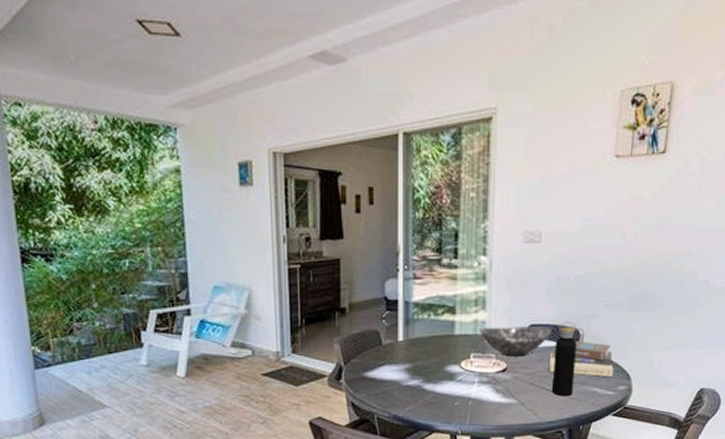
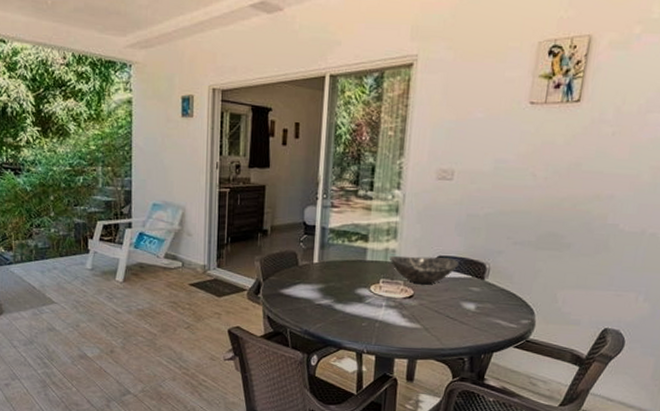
books: present [549,341,613,378] -> none [454,274,518,311]
water bottle: present [551,322,578,397] -> none [455,255,483,326]

